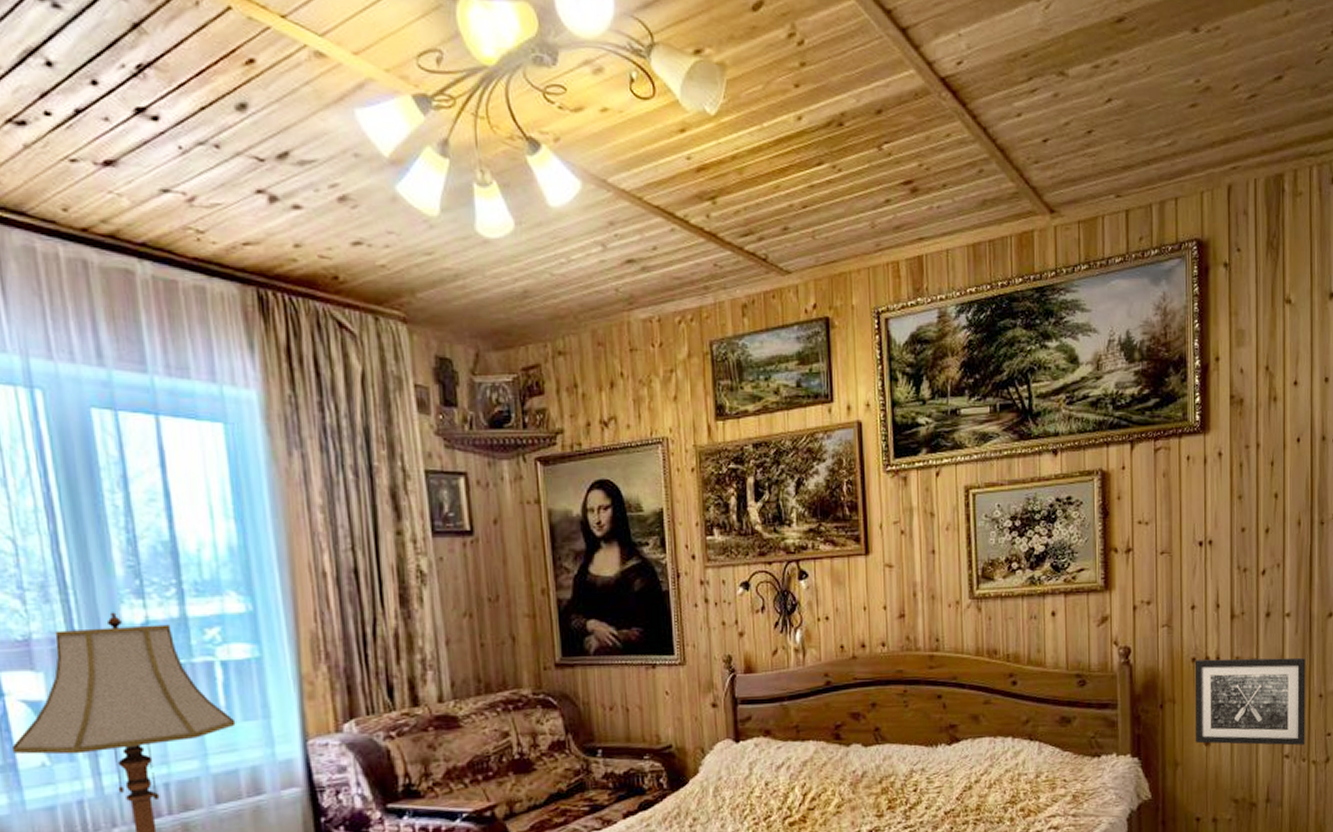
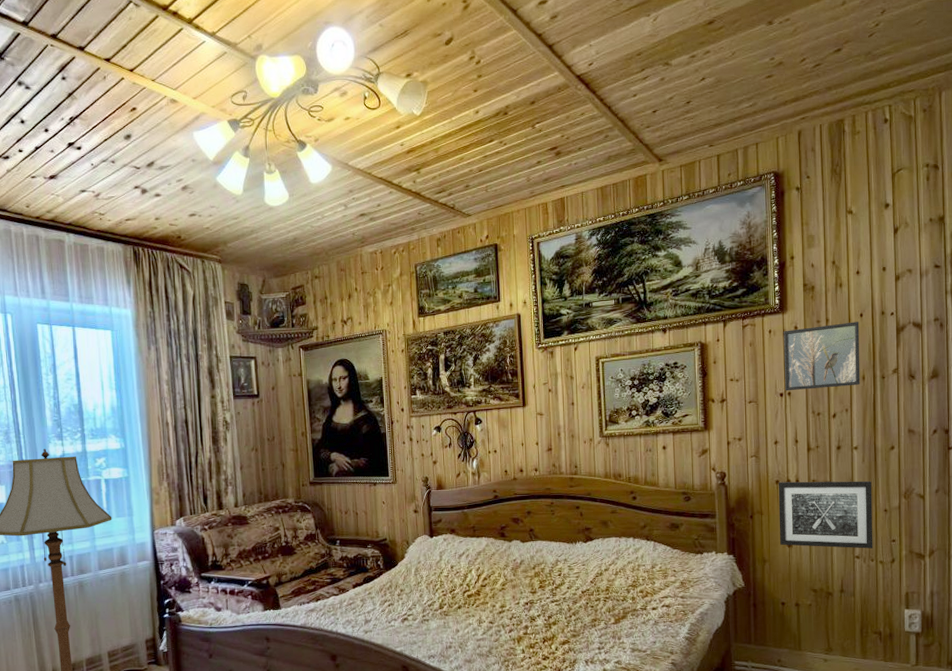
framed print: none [1204,448,1296,539] -> present [783,322,861,391]

